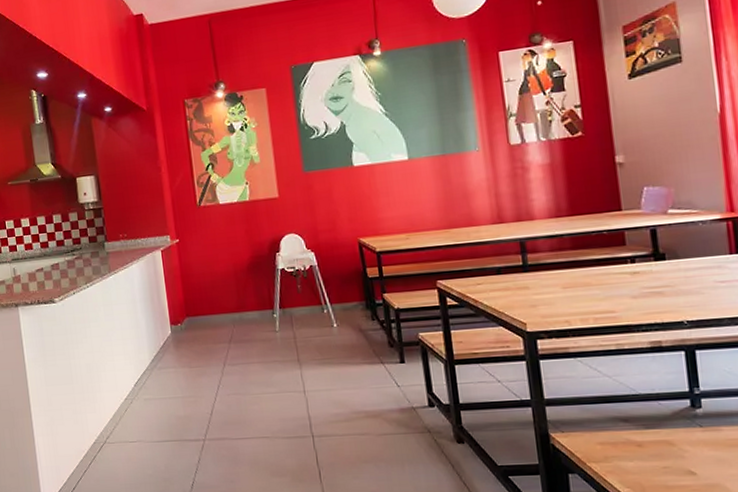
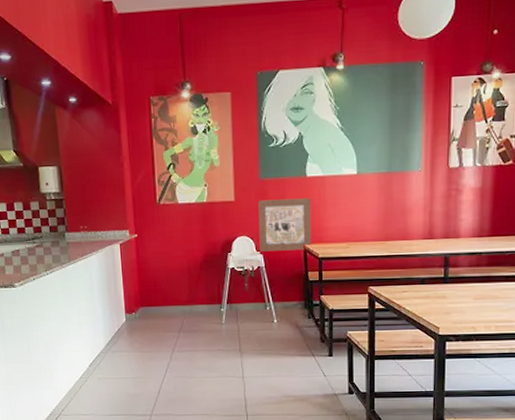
wall art: none [303,188,368,249] -> present [258,198,312,252]

